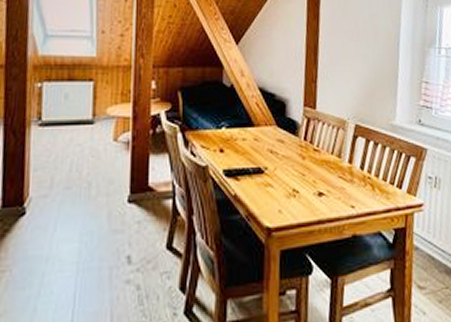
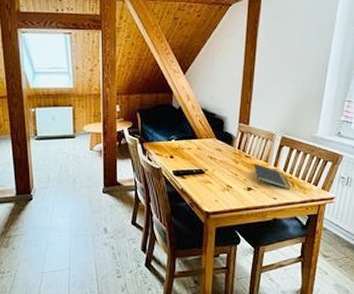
notepad: none [324,159,371,194] -> present [254,163,291,189]

